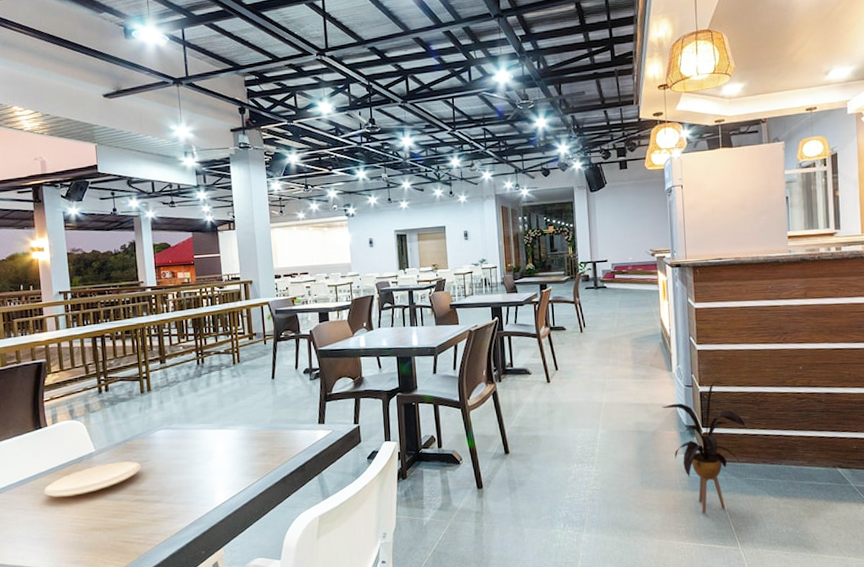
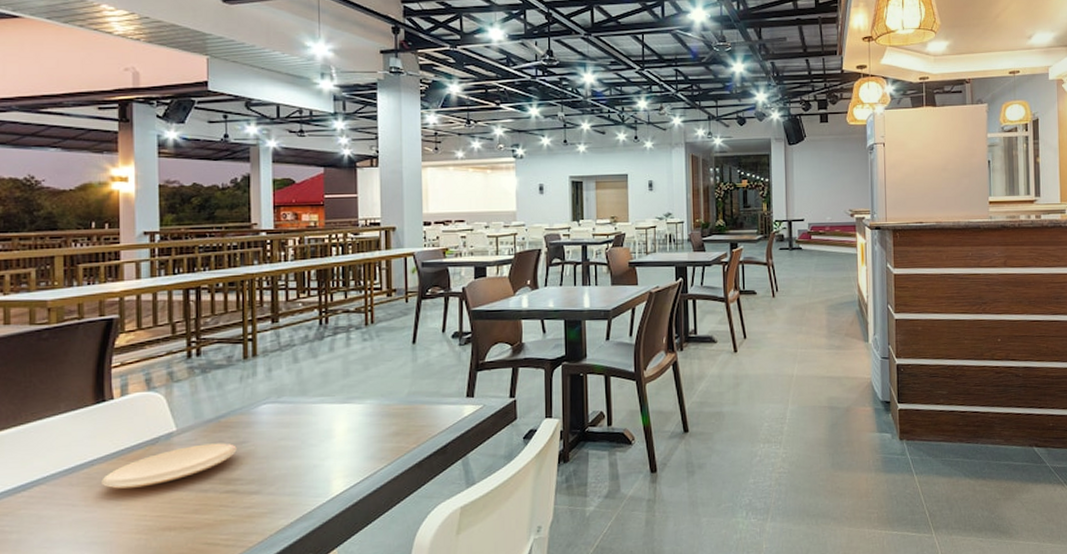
house plant: present [662,381,746,514] -> none [856,353,943,499]

